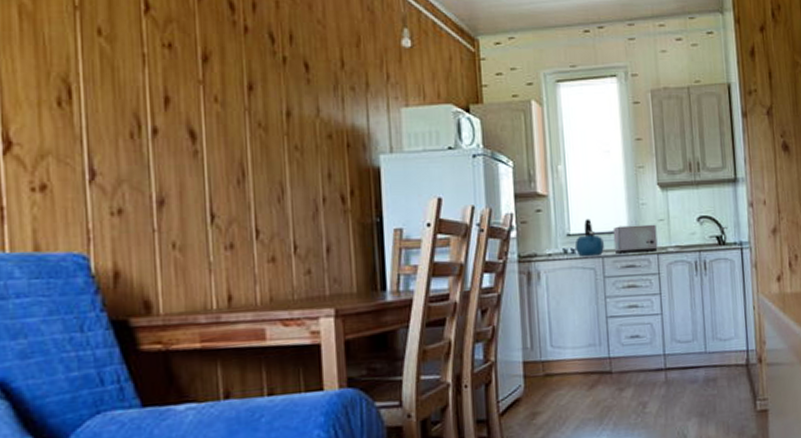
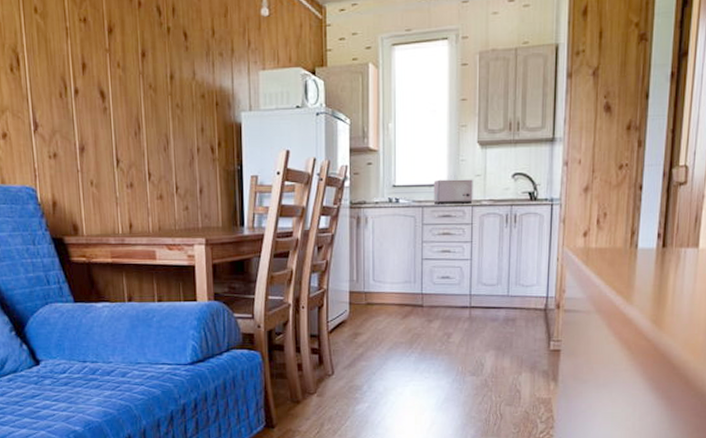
kettle: present [574,219,605,257] -> none [399,172,425,206]

